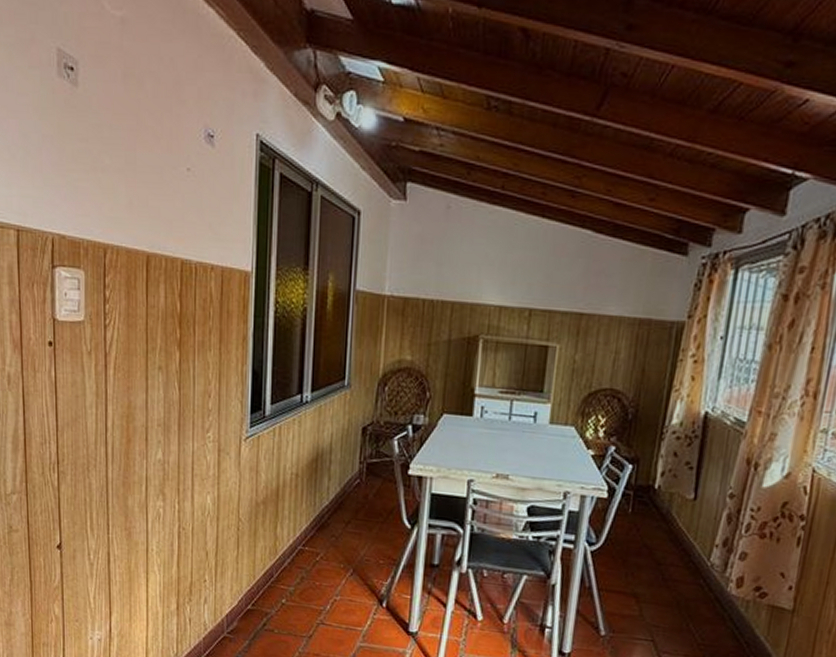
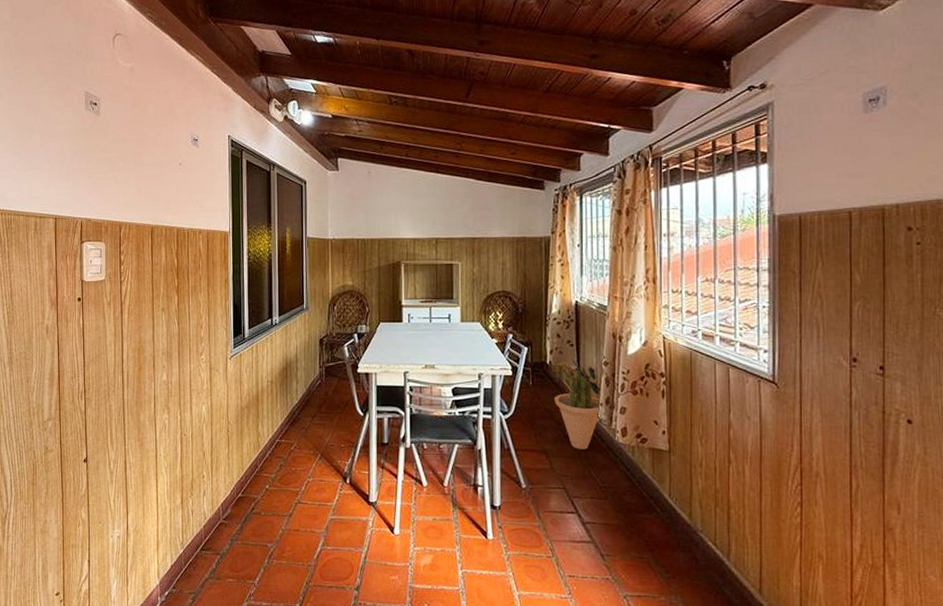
potted plant: none [657,486,719,598] -> present [555,359,602,450]

